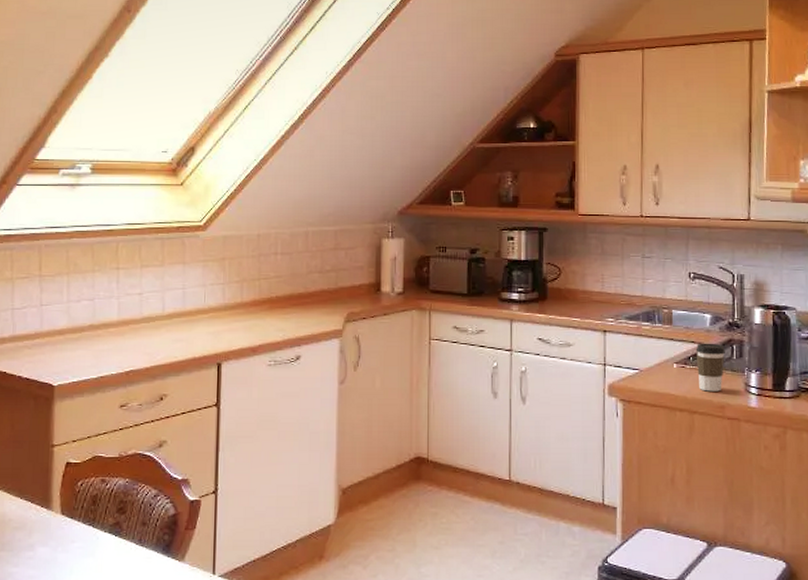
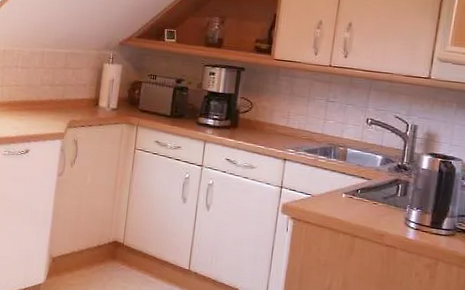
coffee cup: present [695,343,725,392] -> none [363,179,391,222]

